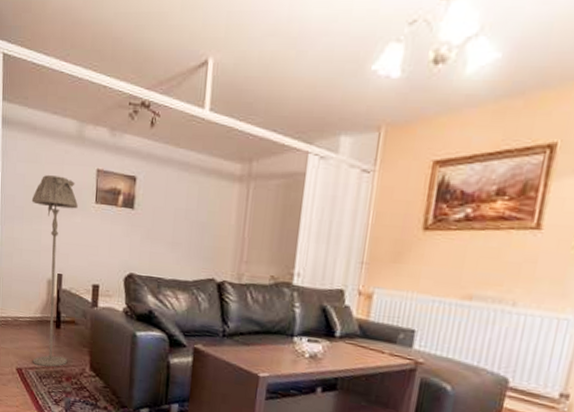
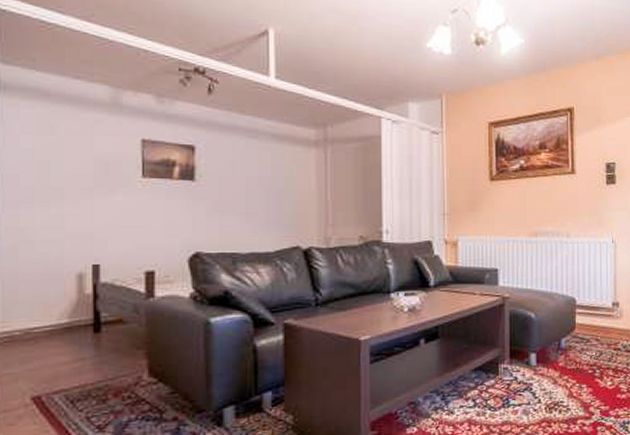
floor lamp: present [31,175,78,367] -> none [46,148,118,386]

